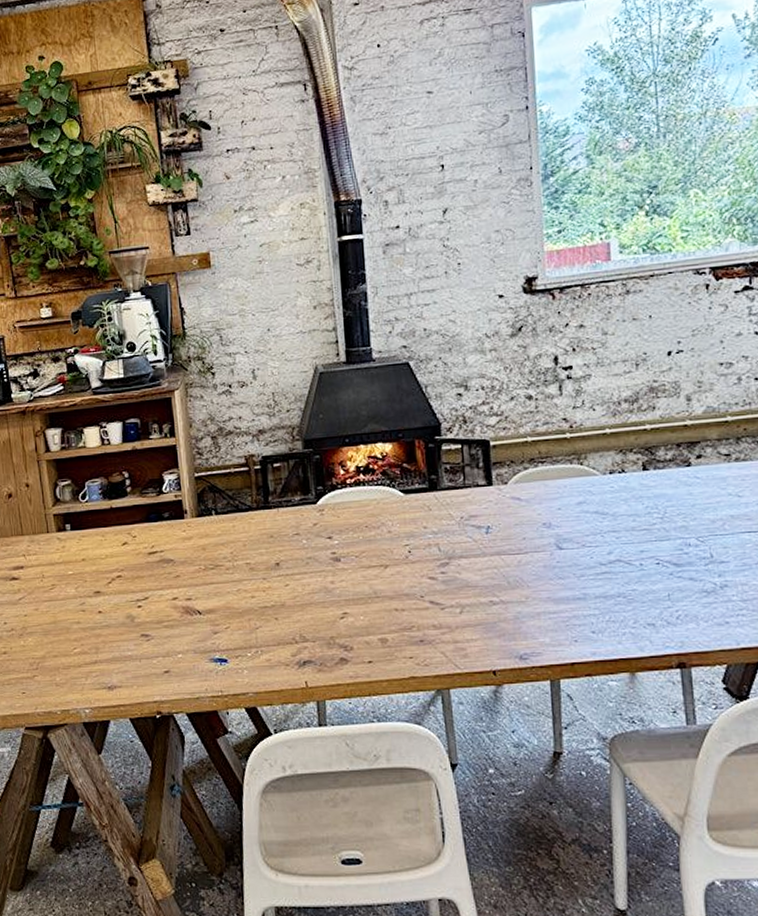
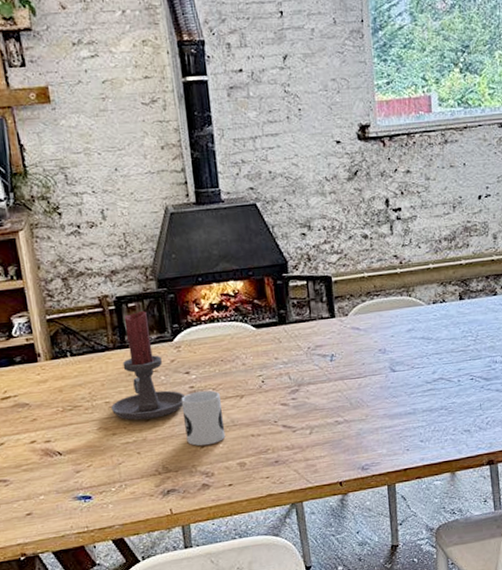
candle holder: none [252,471,326,584] -> present [111,310,184,421]
mug: none [322,558,367,617] -> present [181,390,226,446]

